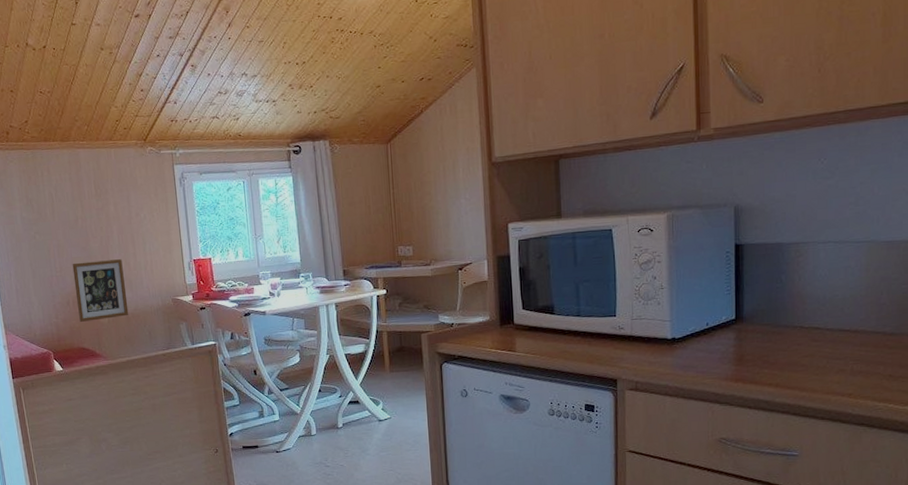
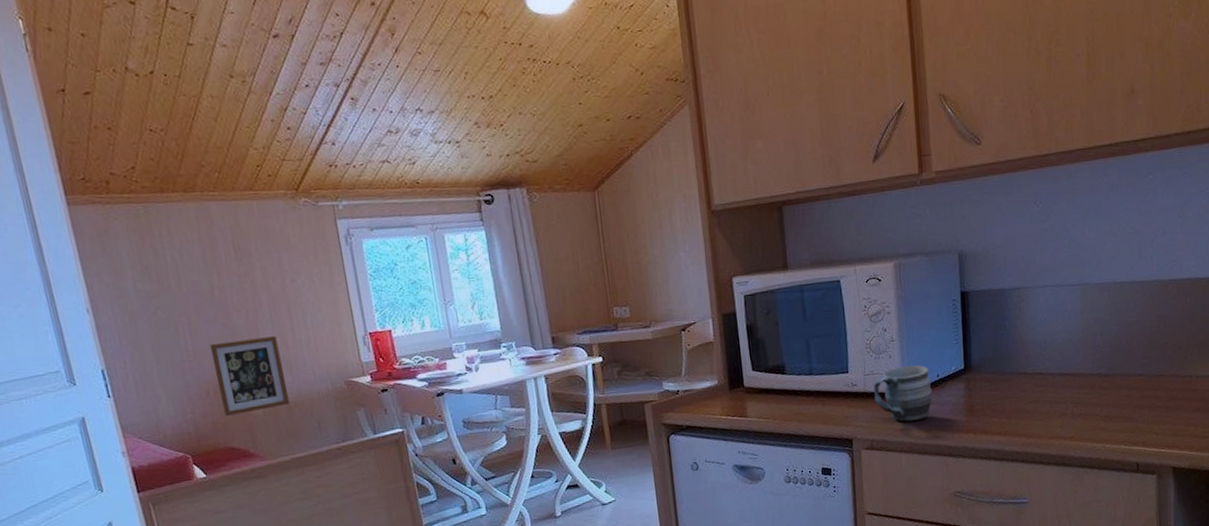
mug: none [640,313,701,367] -> present [873,365,933,422]

